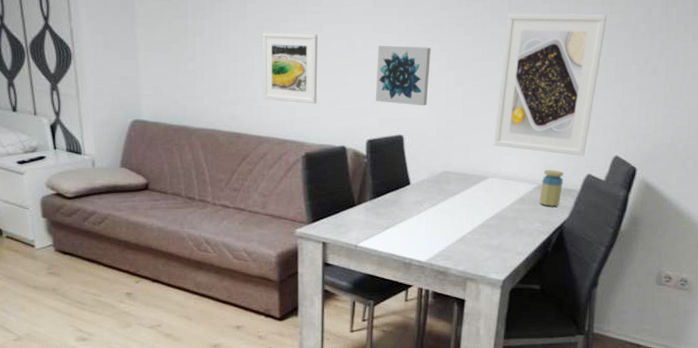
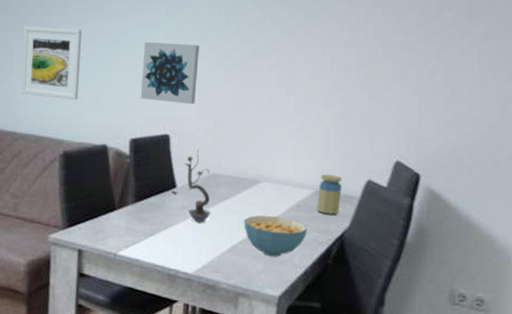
plant: none [406,148,442,216] -> present [171,148,211,222]
cereal bowl: none [472,208,530,246] -> present [244,215,307,257]
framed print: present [494,13,607,156] -> none [266,13,381,161]

